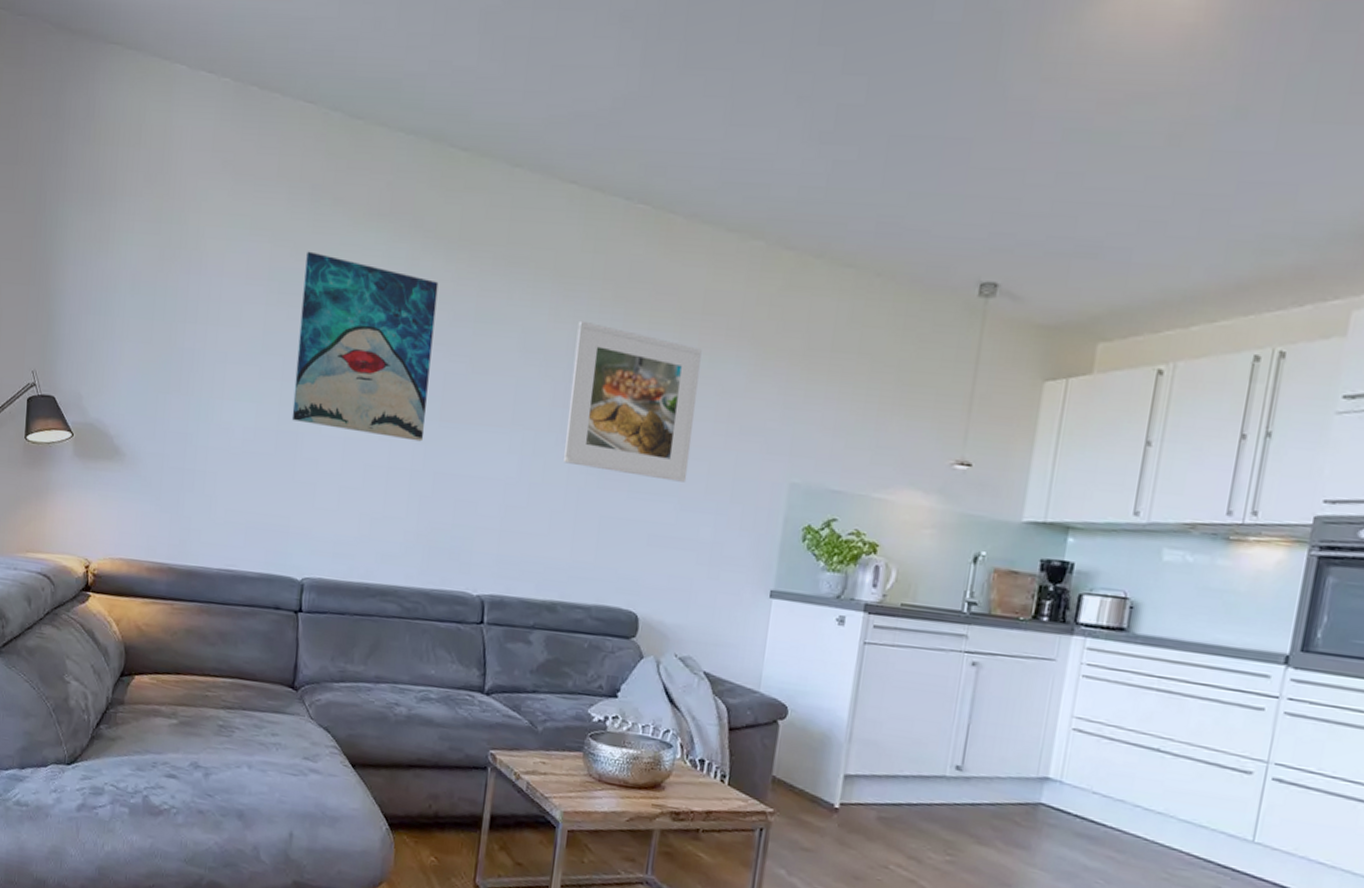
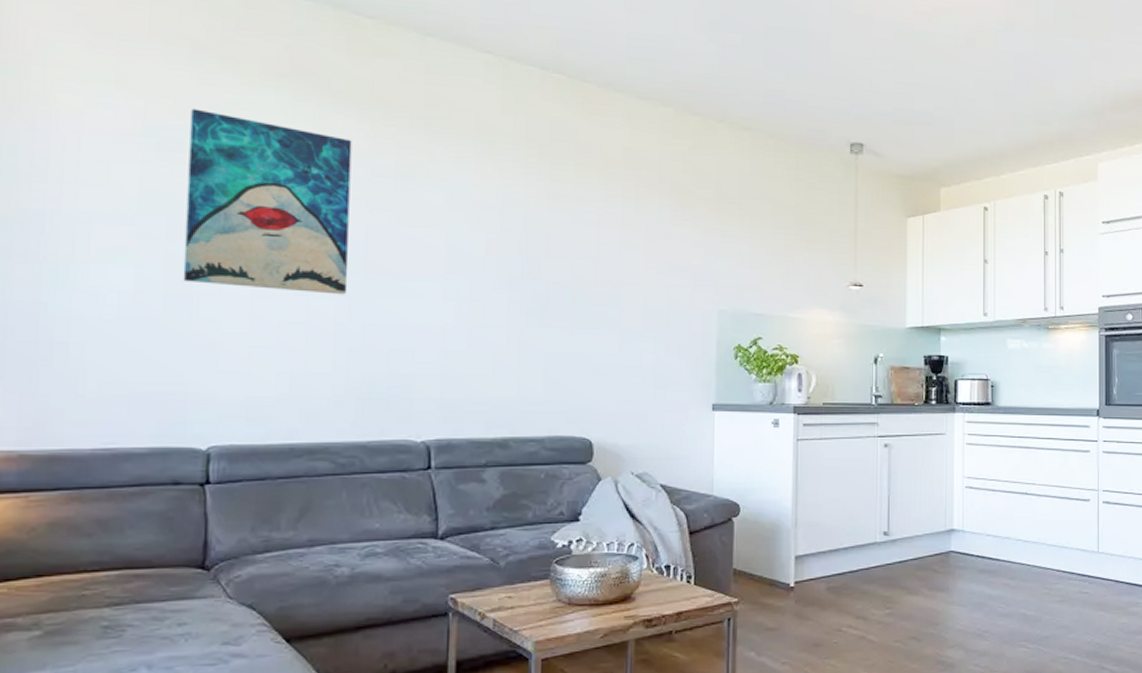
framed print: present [562,320,702,482] -> none [501,175,627,316]

